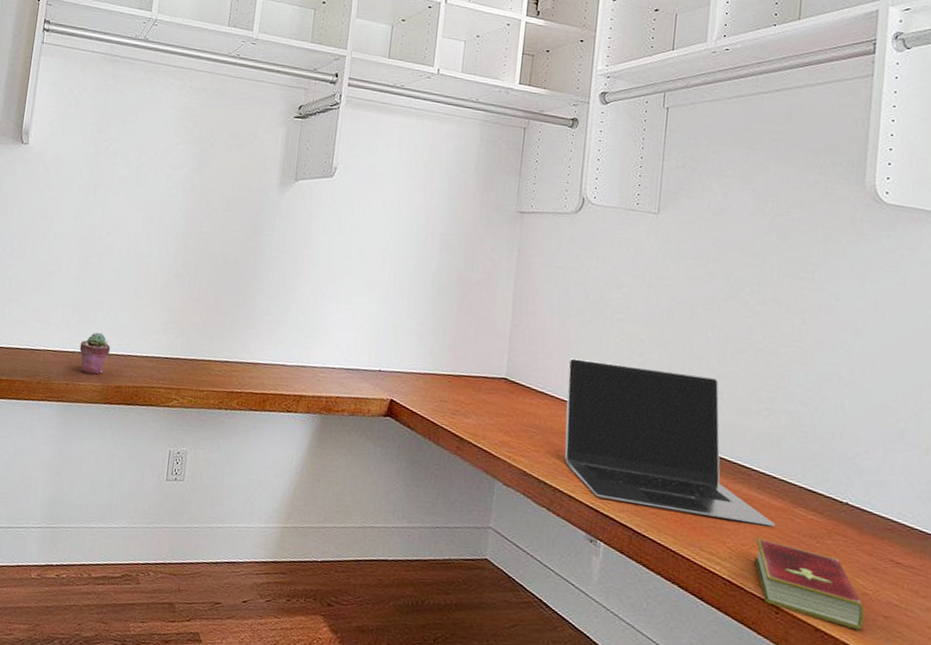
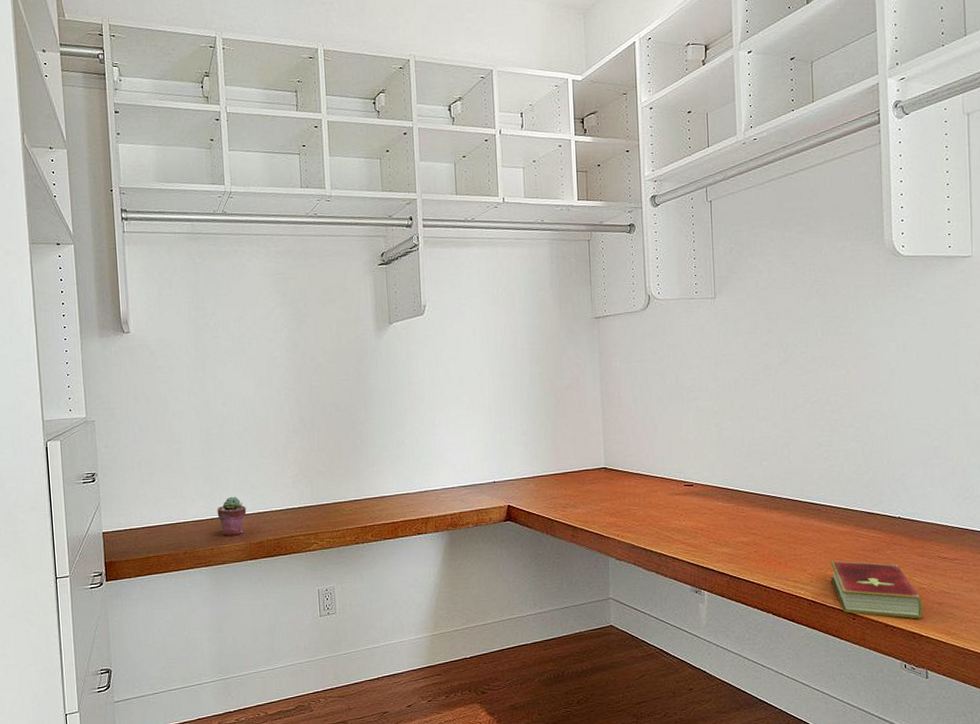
laptop: present [564,358,775,527] -> none [656,433,844,554]

